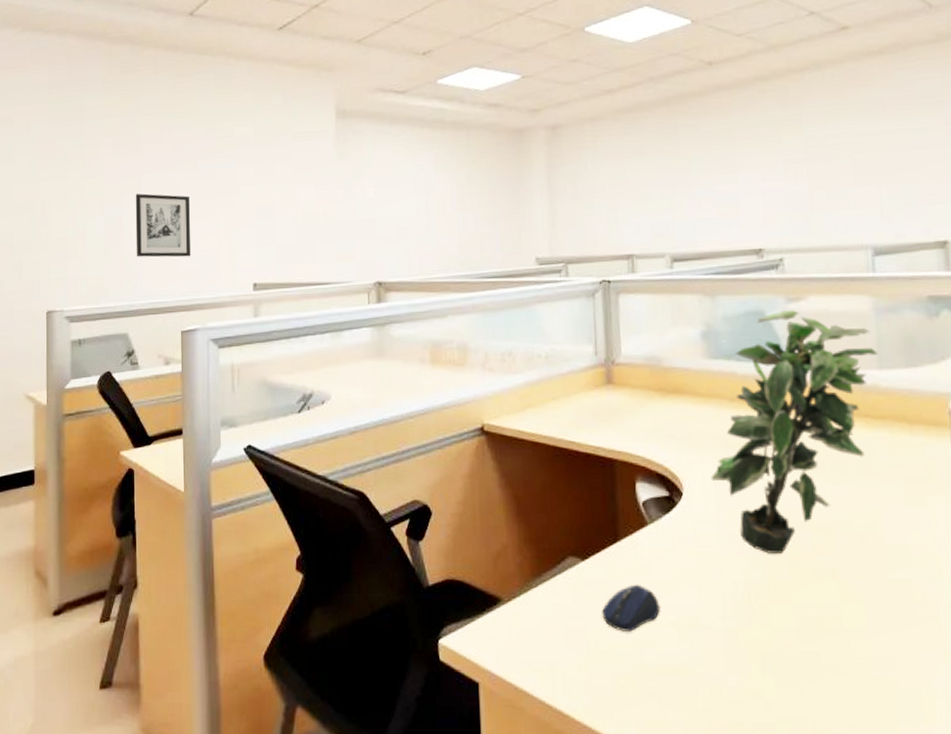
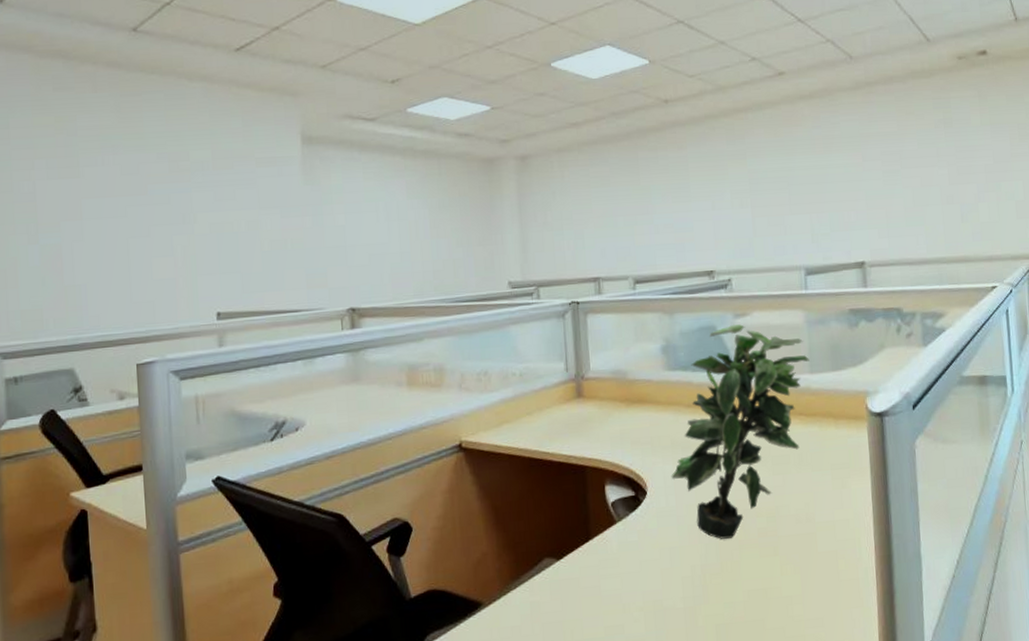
wall art: present [135,193,190,258] -> none [76,220,144,288]
computer mouse: present [602,584,661,632] -> none [576,576,630,621]

